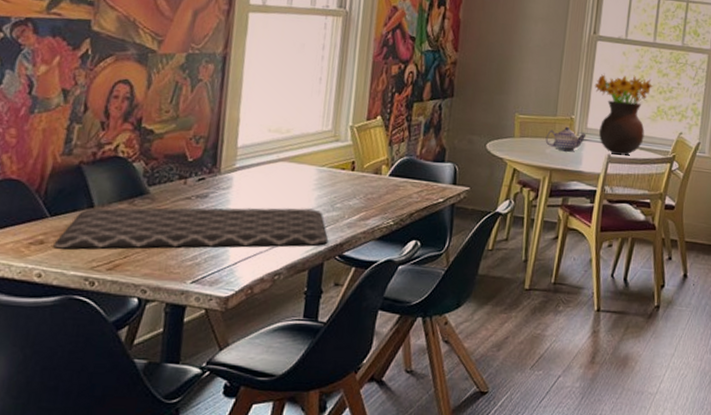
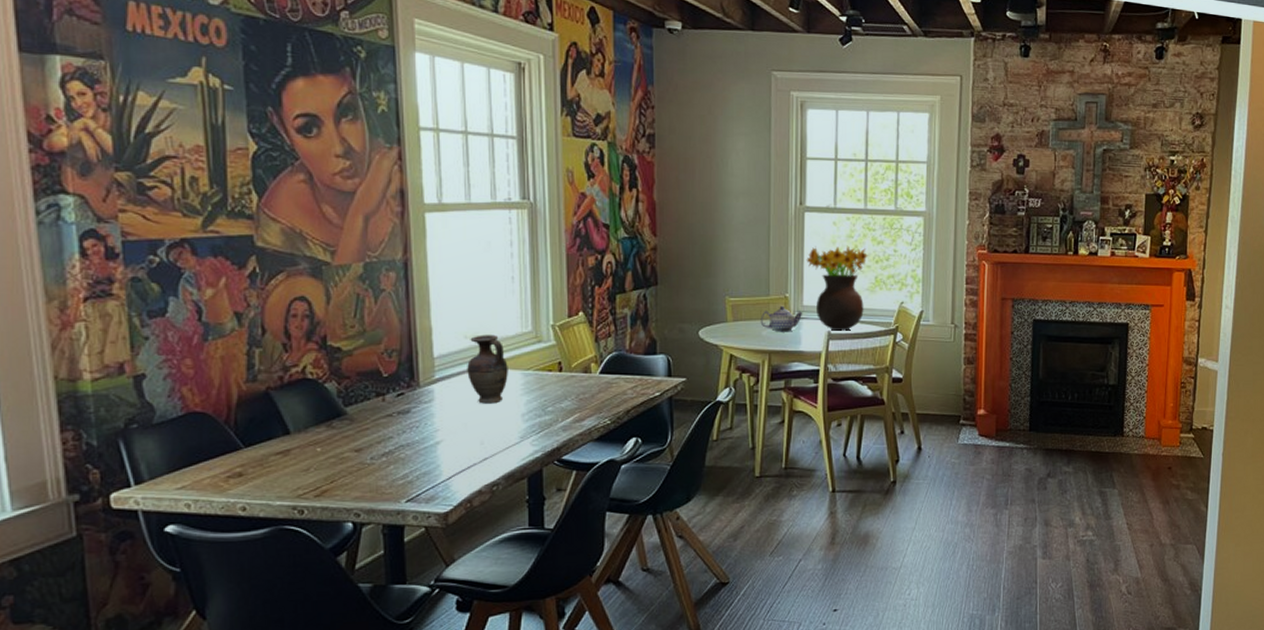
placemat: present [54,207,329,249] -> none [253,415,545,480]
vase: none [266,129,305,196] -> present [467,335,508,404]

